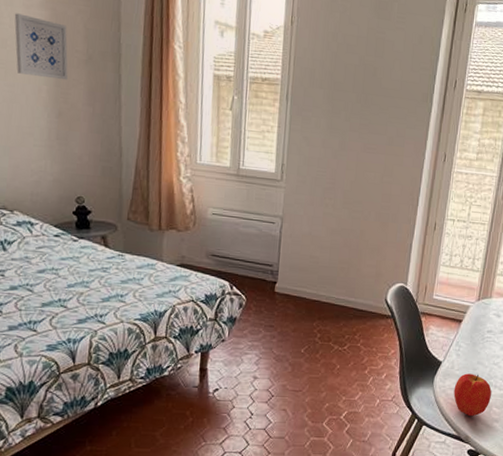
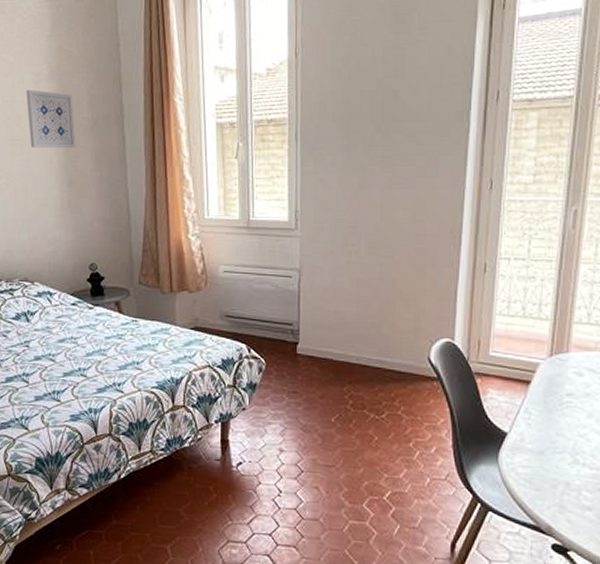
apple: present [453,373,492,417] -> none [526,447,579,502]

